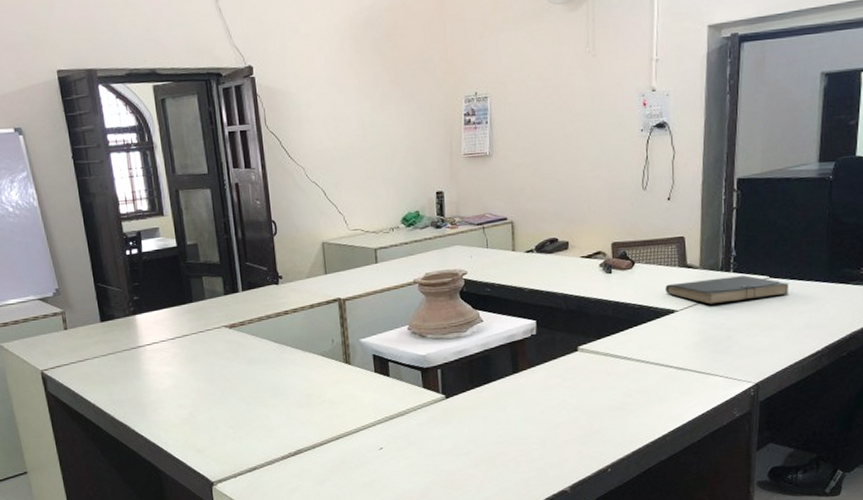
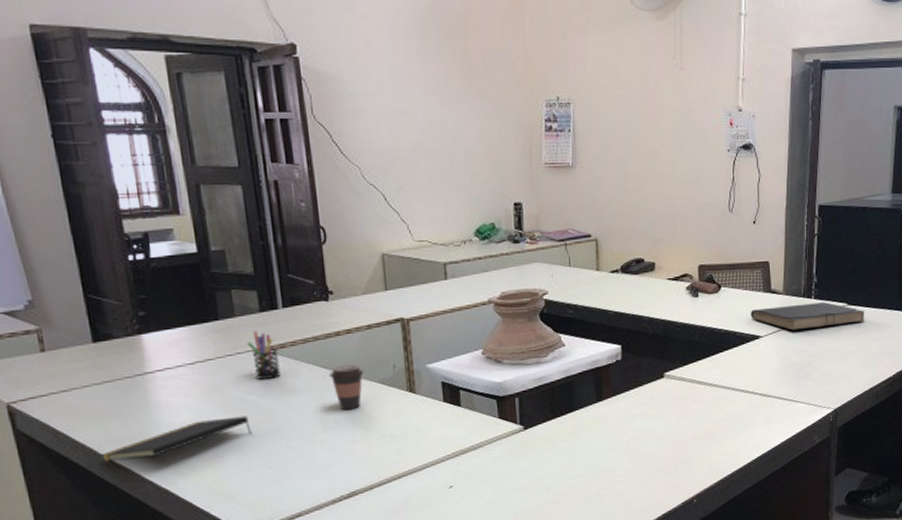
notepad: none [106,383,218,419] -> present [101,416,252,462]
pen holder: none [215,311,240,352] -> present [247,330,280,379]
coffee cup: none [279,339,308,379] -> present [329,364,365,411]

